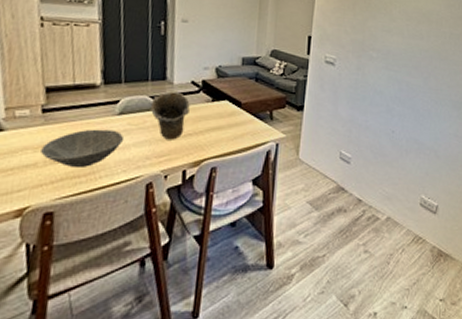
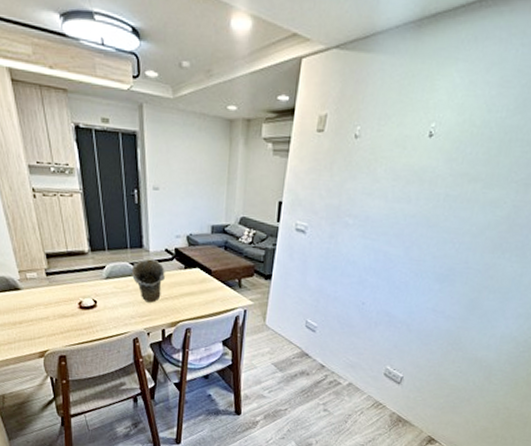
bowl: present [41,129,125,167] -> none [50,290,113,322]

